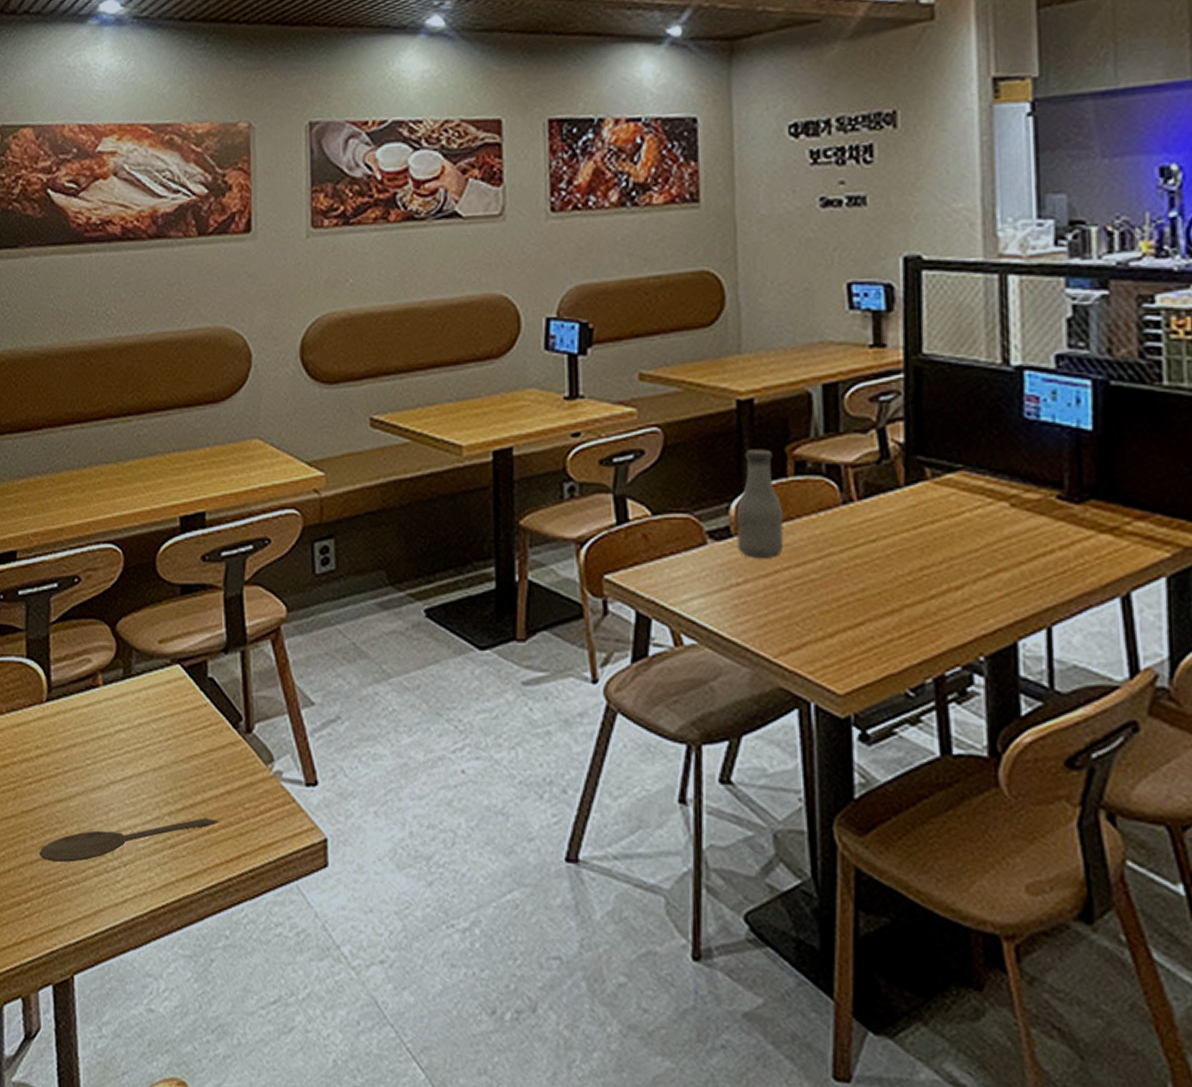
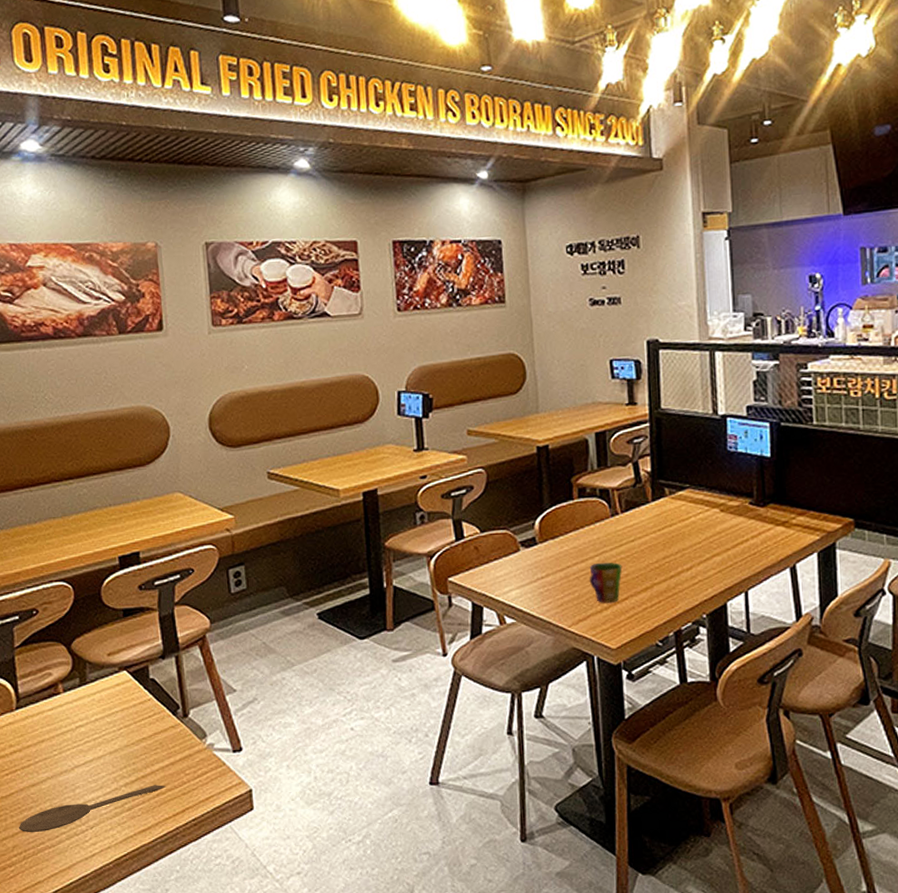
bottle: present [736,449,784,558] -> none [539,480,573,558]
cup: none [806,568,857,628] -> present [589,562,623,603]

